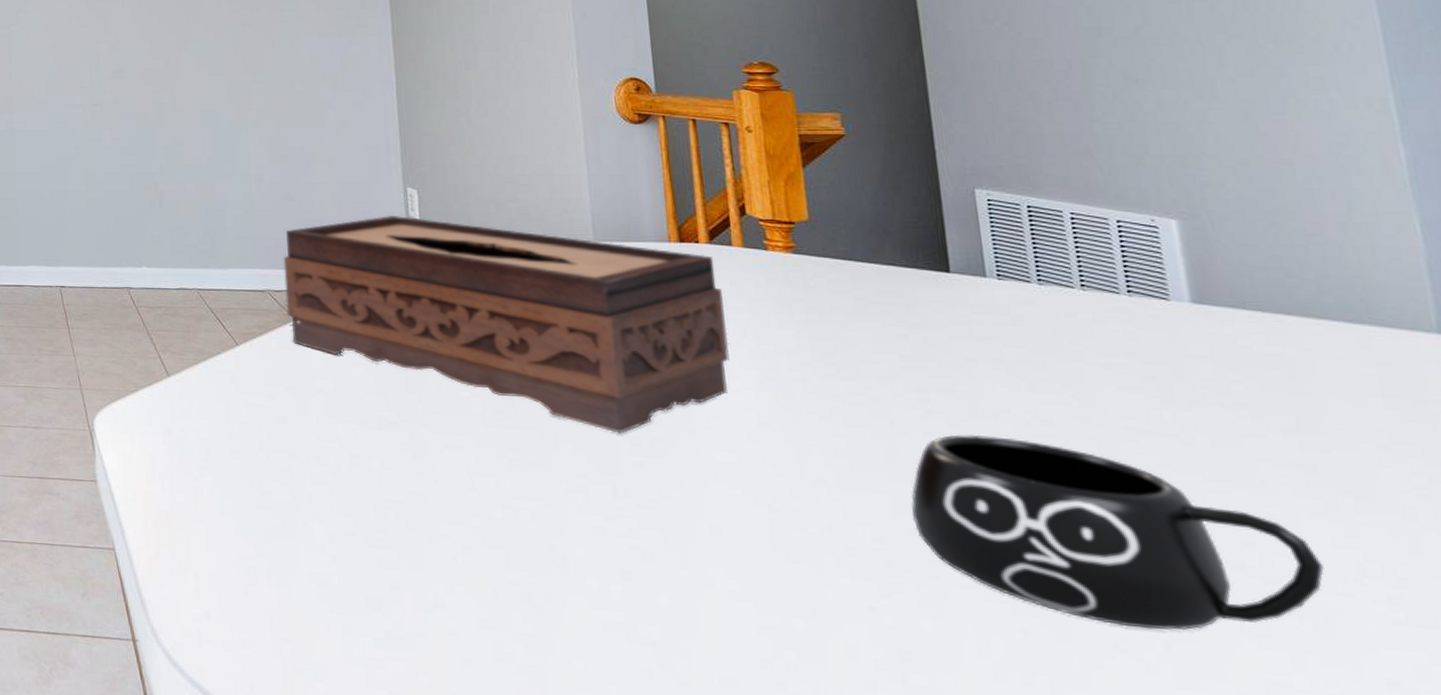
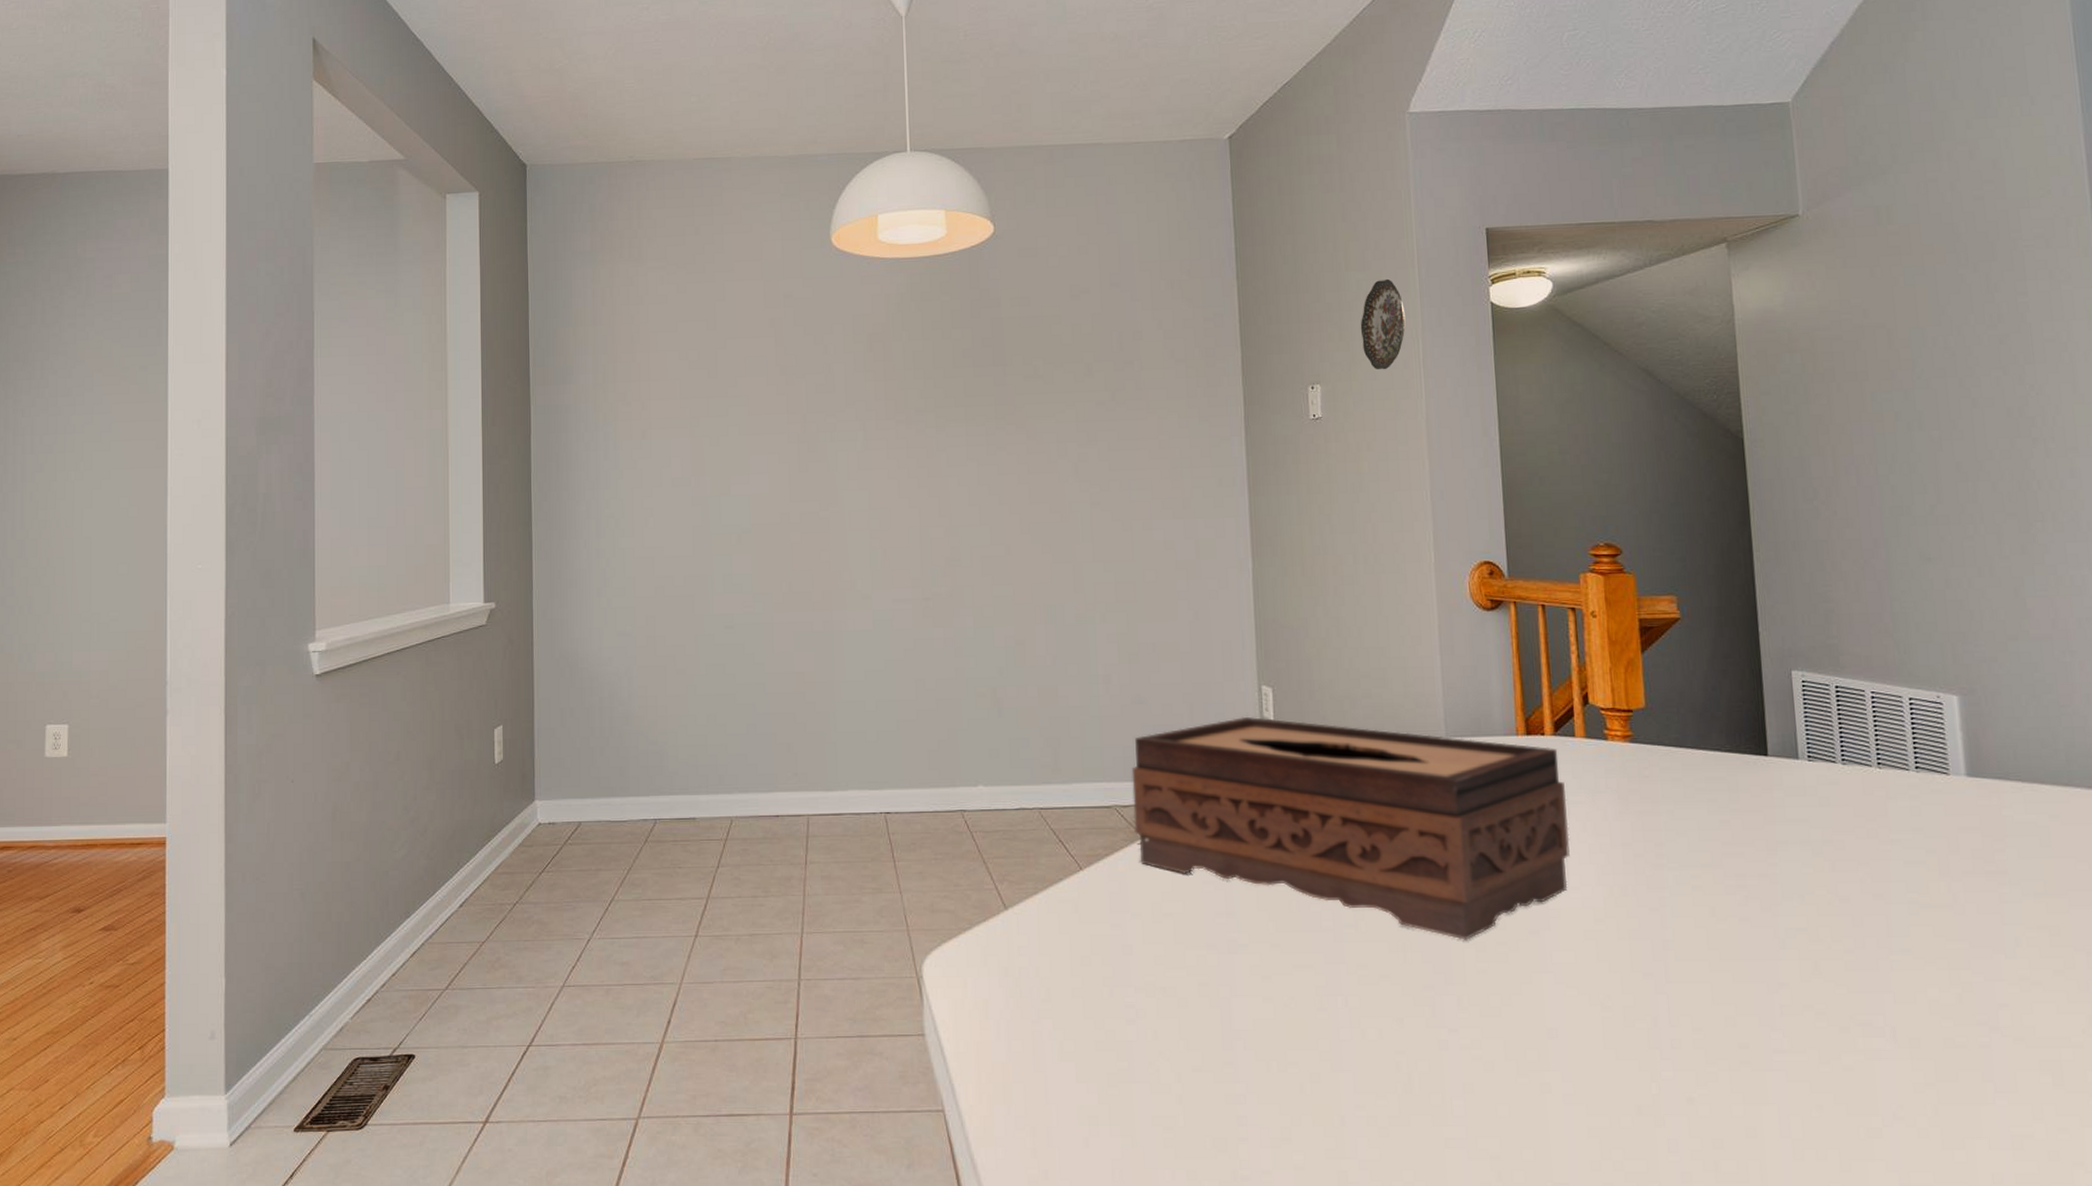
mug: present [911,434,1324,631] -> none [1727,917,2061,1095]

